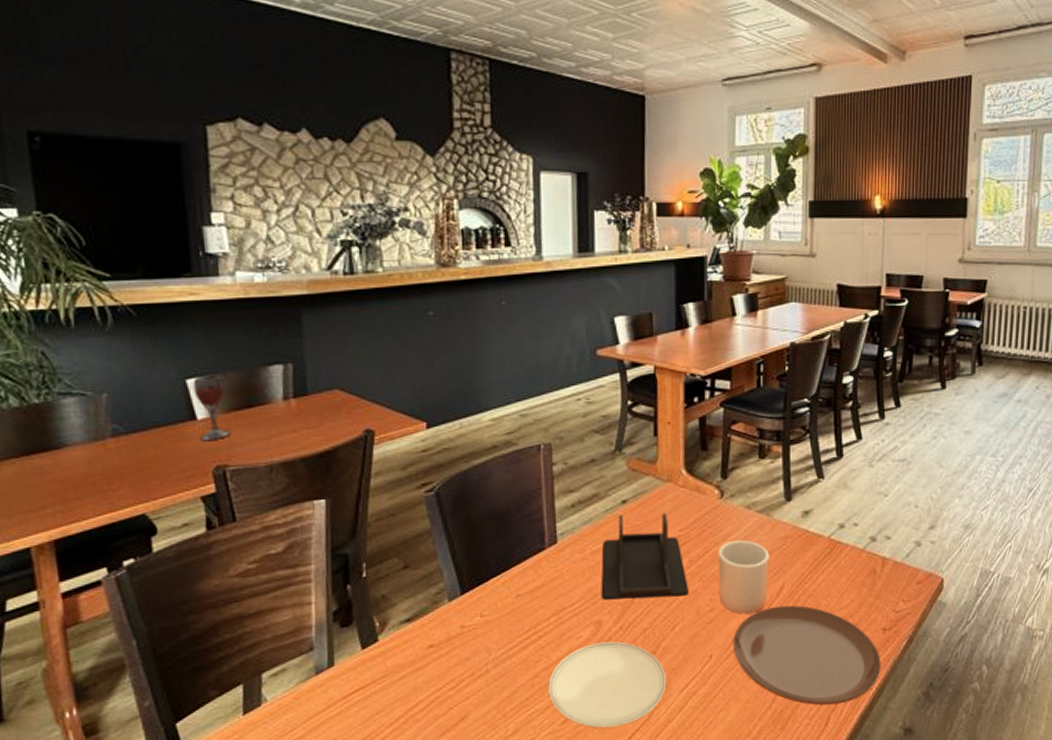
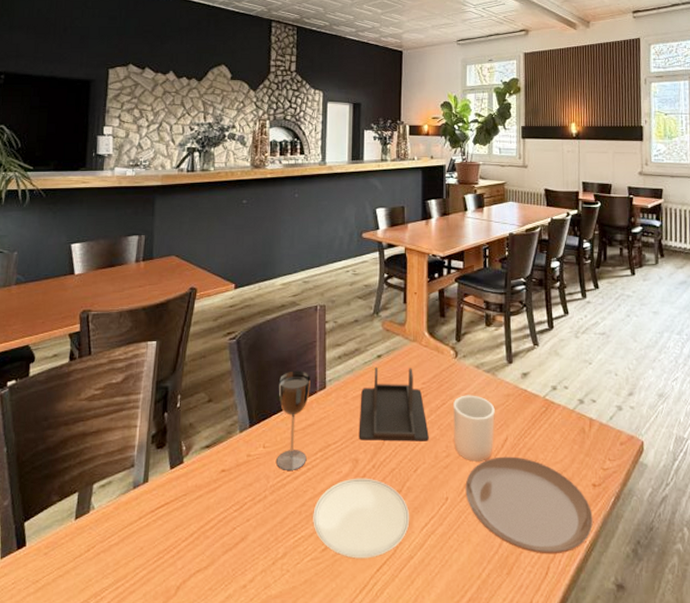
cup: present [193,374,230,440] -> none [75,241,97,290]
wine glass: none [495,524,537,640] -> present [276,370,311,470]

